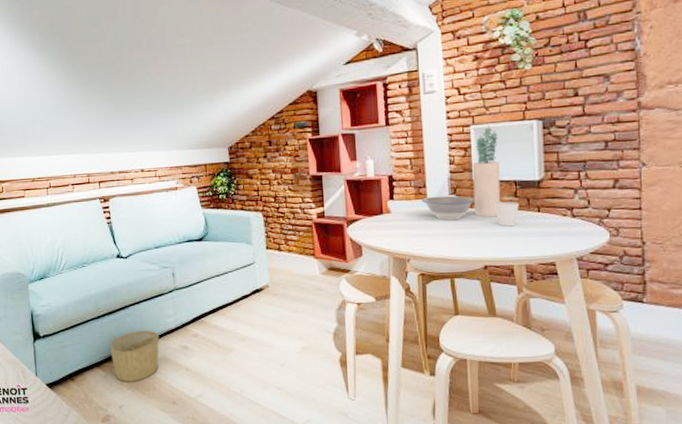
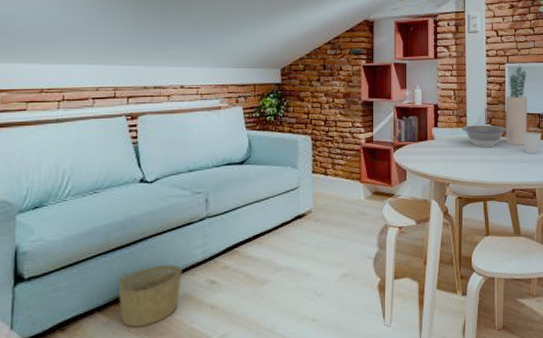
books: none [347,189,373,217] -> present [396,116,418,142]

